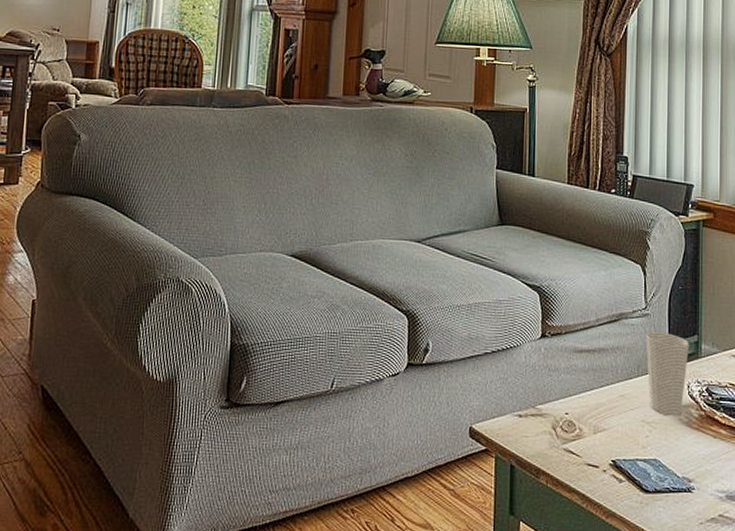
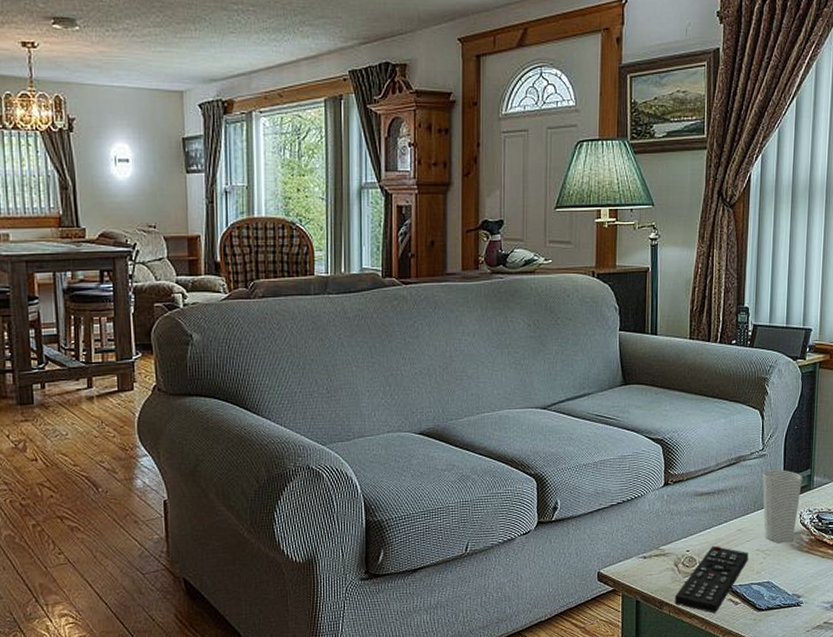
remote control: none [552,410,633,491] -> present [674,545,748,614]

